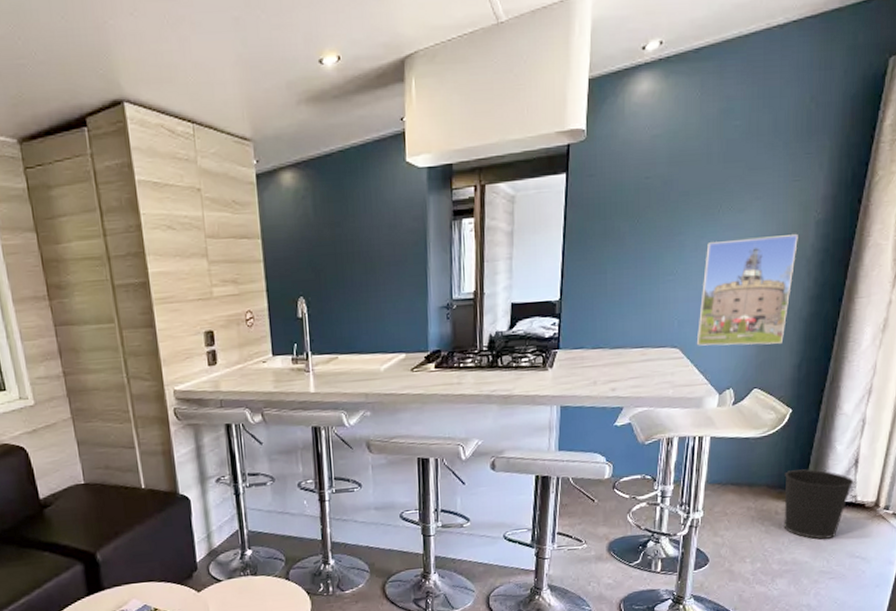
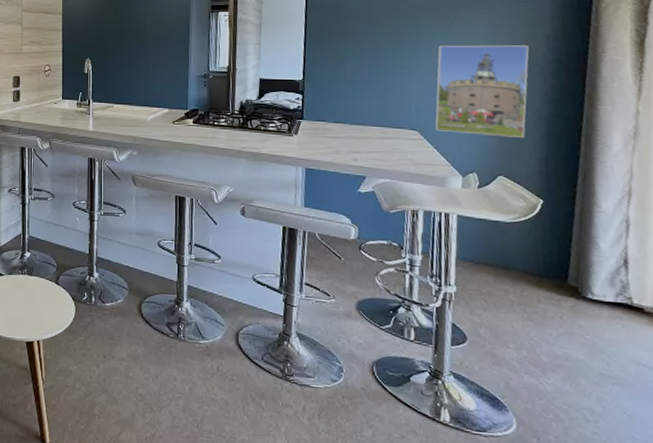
wastebasket: present [783,469,854,540] -> none [543,260,627,340]

